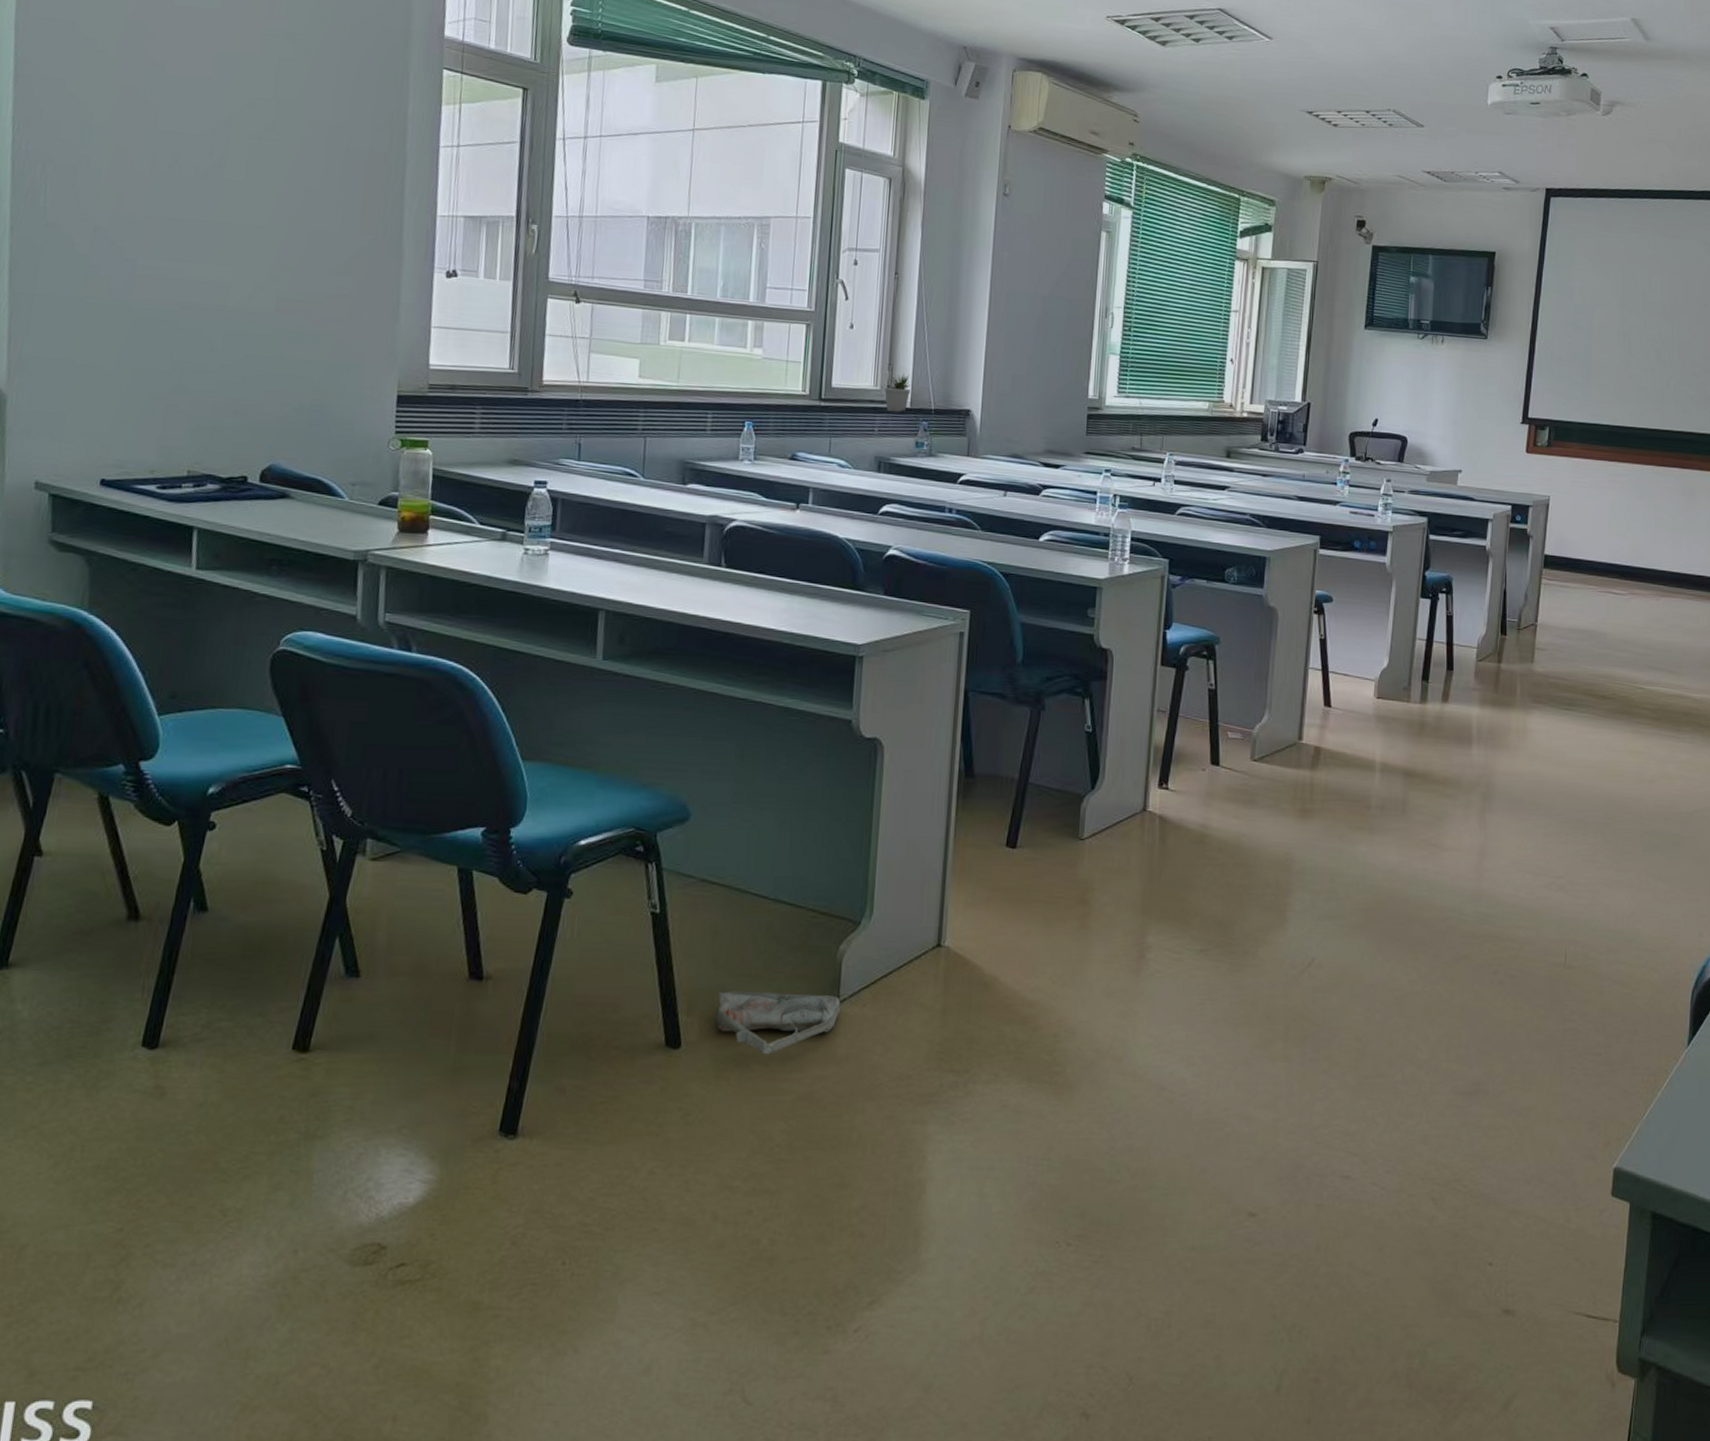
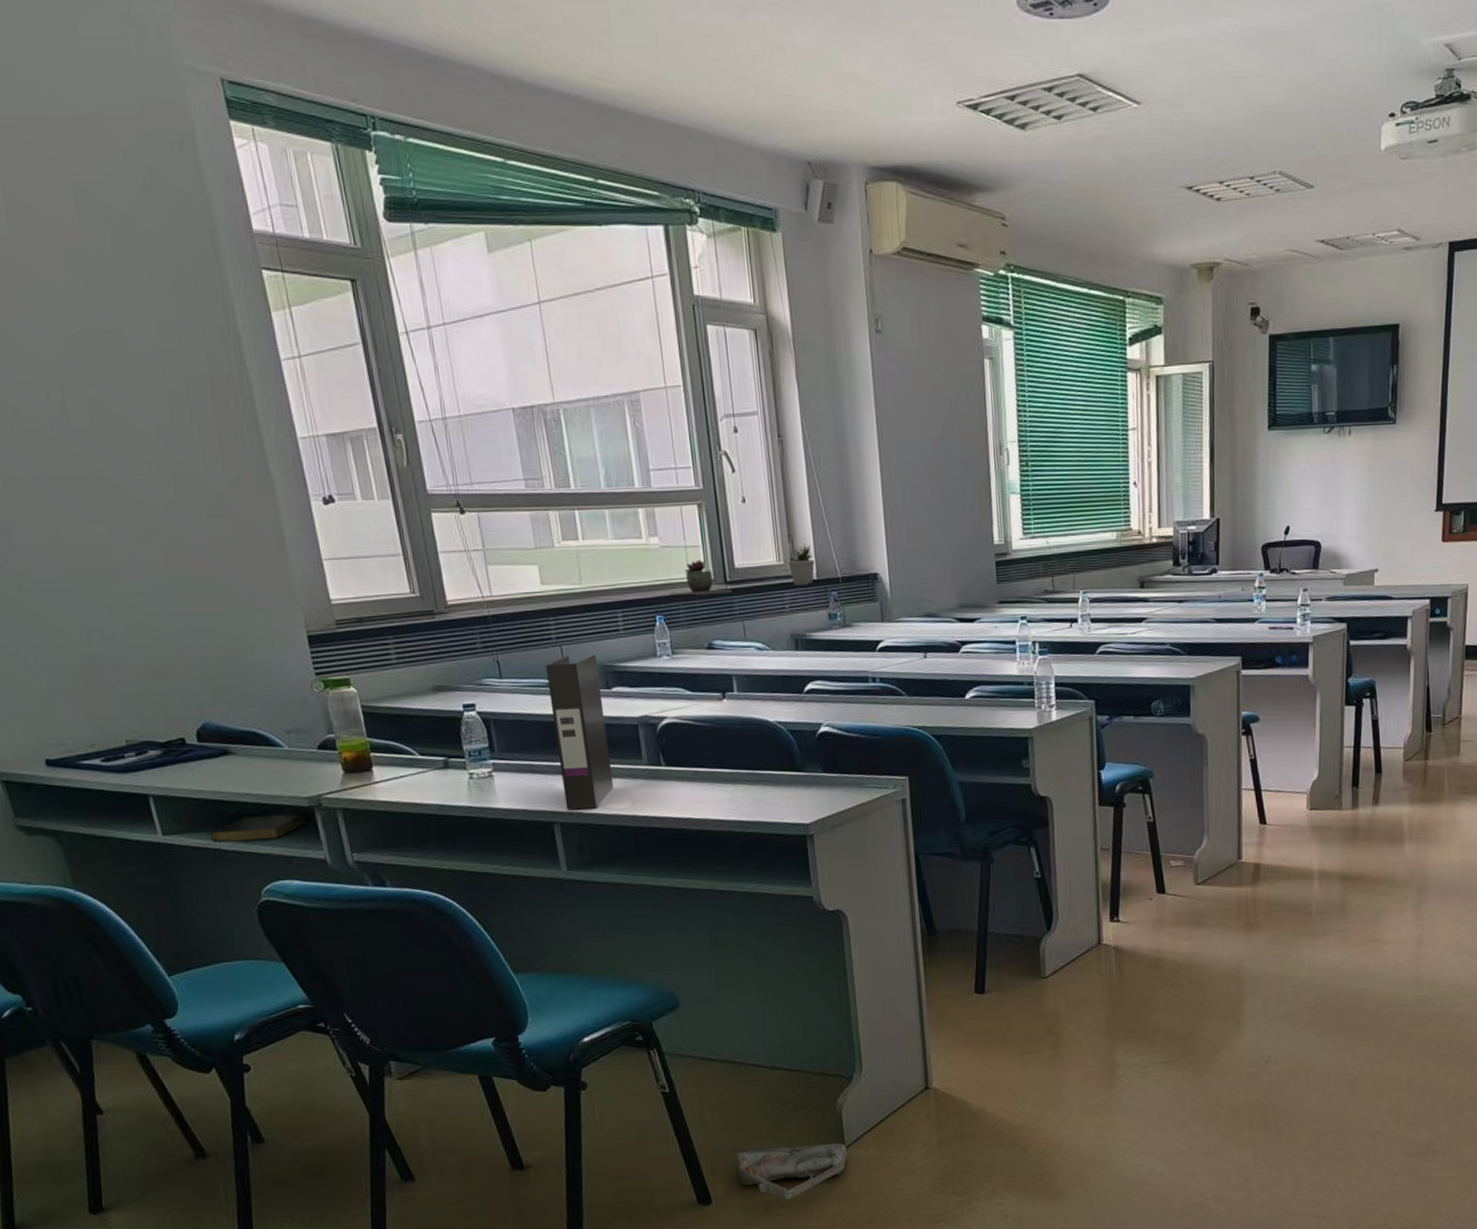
book: none [245,562,348,588] -> present [211,813,307,844]
binder: none [615,447,678,601] -> present [546,654,614,811]
succulent plant: none [763,374,826,410] -> present [670,559,733,597]

